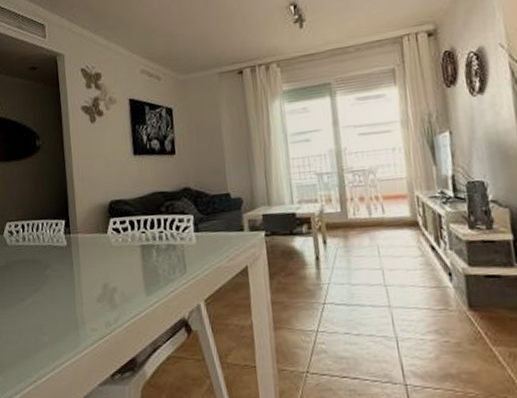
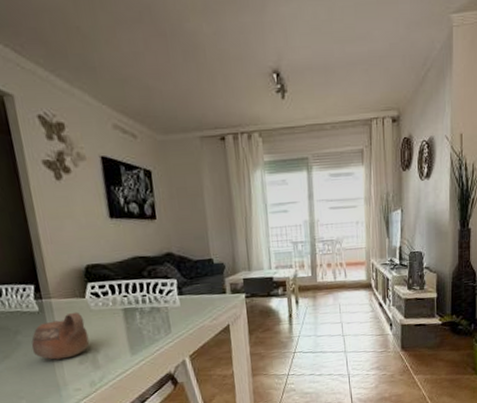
cup: none [57,247,108,296] -> present [31,311,90,360]

